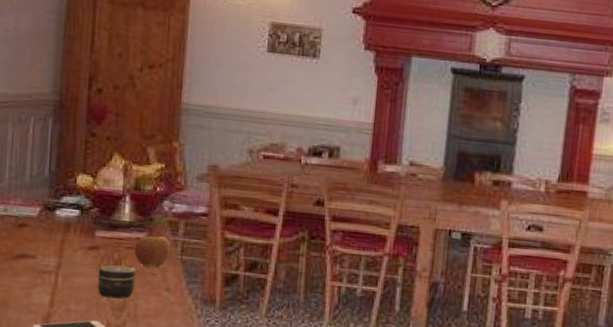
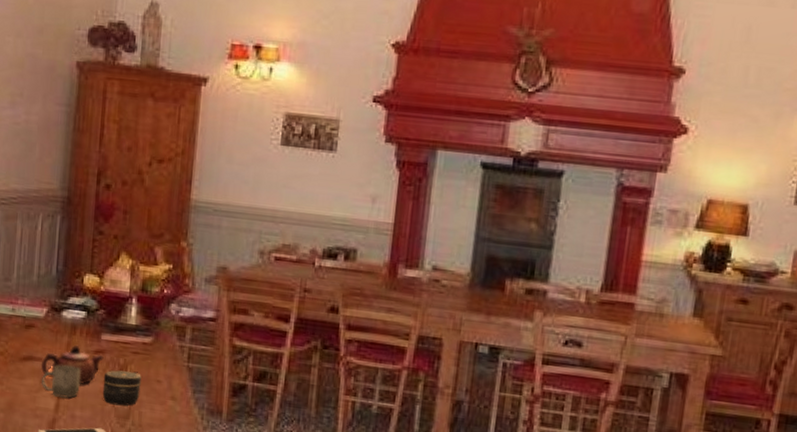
teapot: none [34,242,98,279] -> present [40,344,104,384]
cup: none [36,261,75,293] -> present [42,364,81,398]
apple: present [134,236,172,267] -> none [140,341,178,374]

